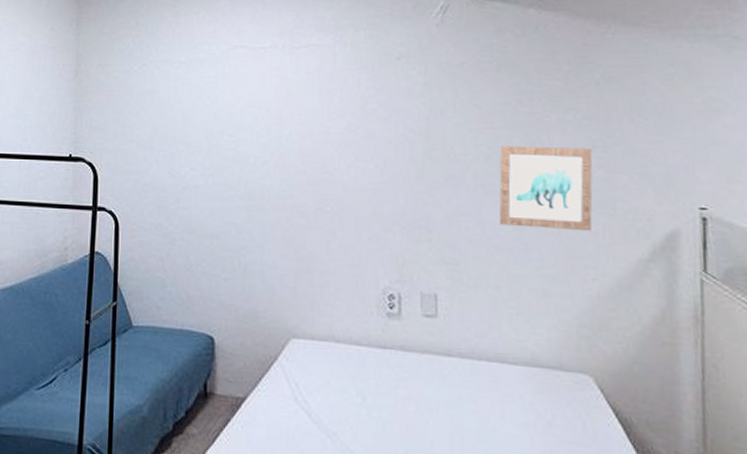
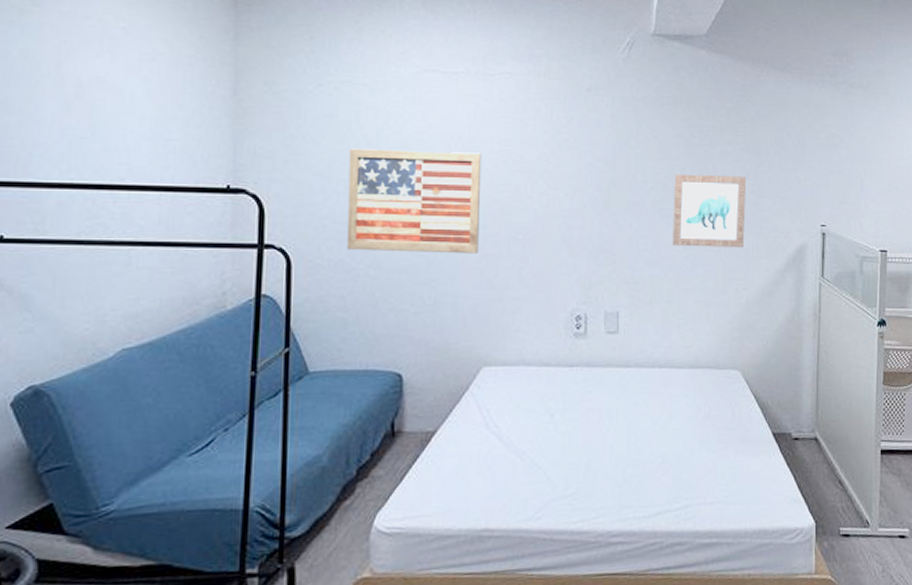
wall art: none [165,121,289,224] -> present [346,148,482,254]

